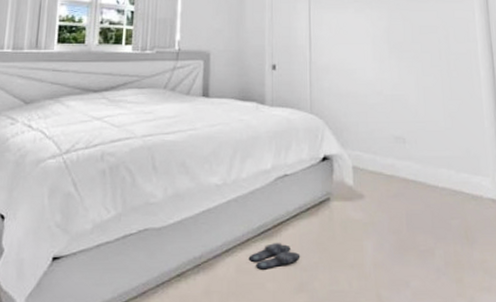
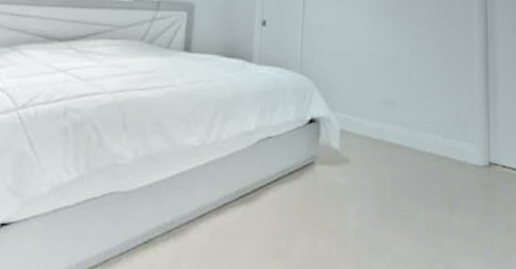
slippers: present [248,243,299,270] -> none [224,208,279,236]

